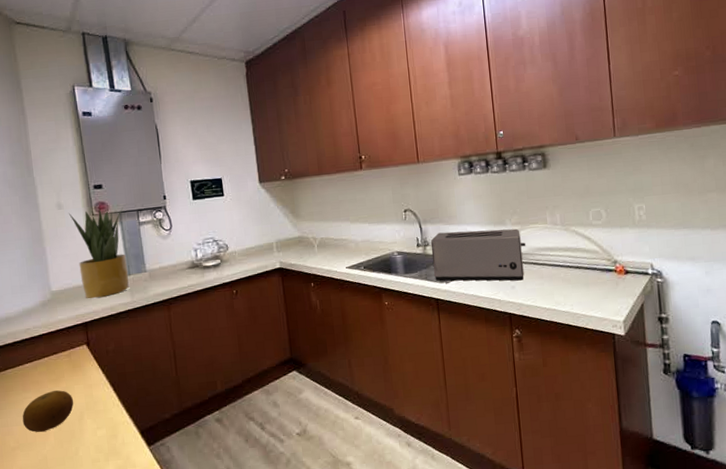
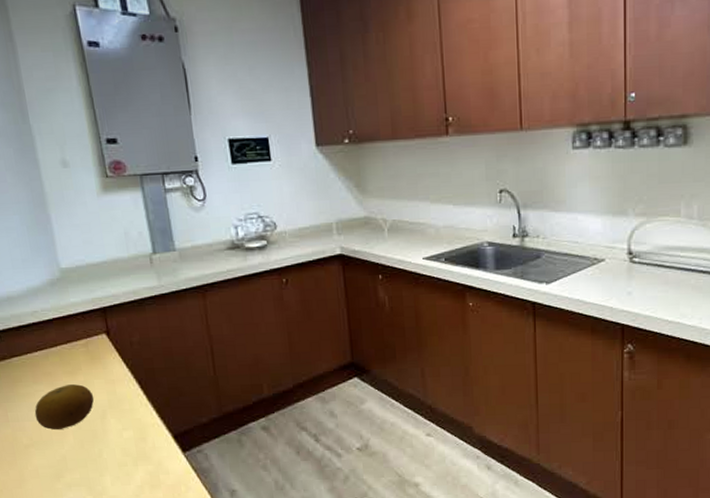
planter: present [69,207,129,299] -> none [77,168,155,280]
toaster: present [430,228,526,281] -> none [530,220,651,286]

